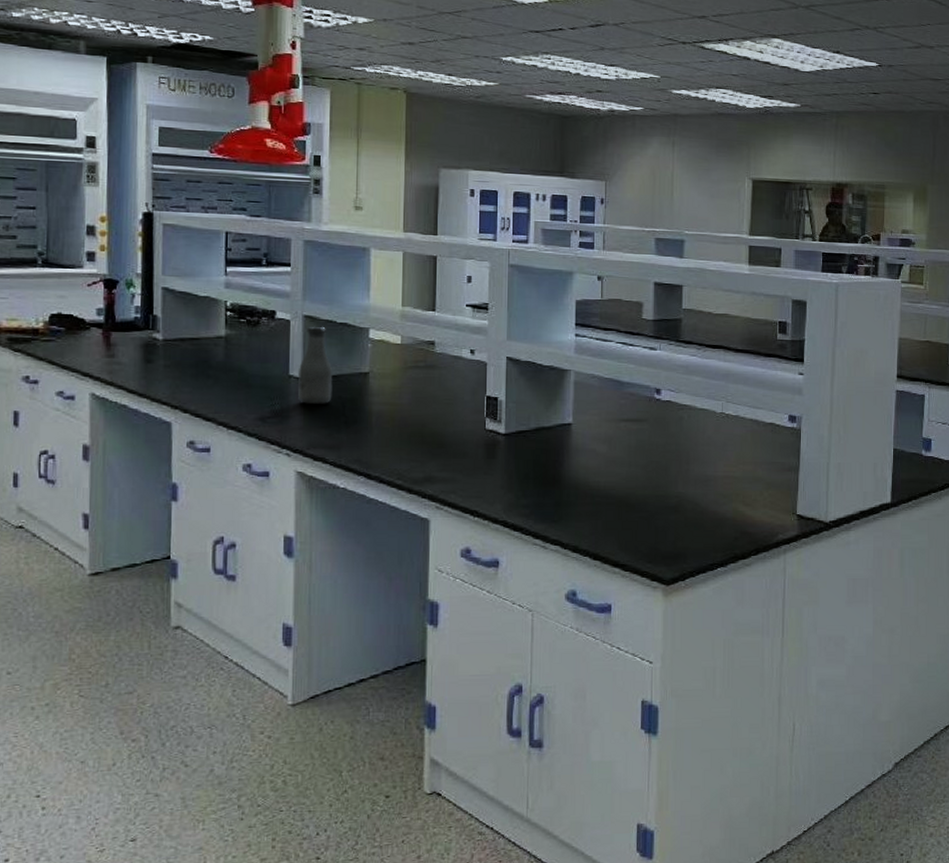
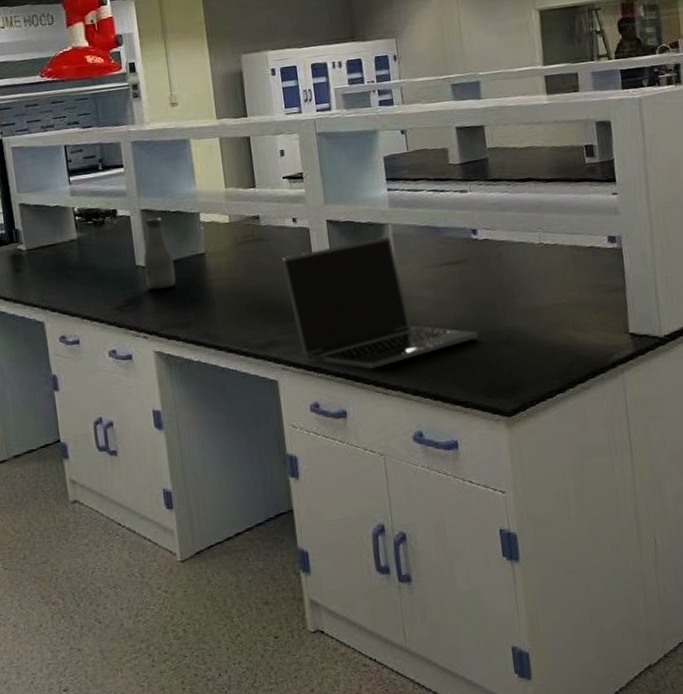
laptop: none [452,383,648,519] -> present [282,236,479,369]

